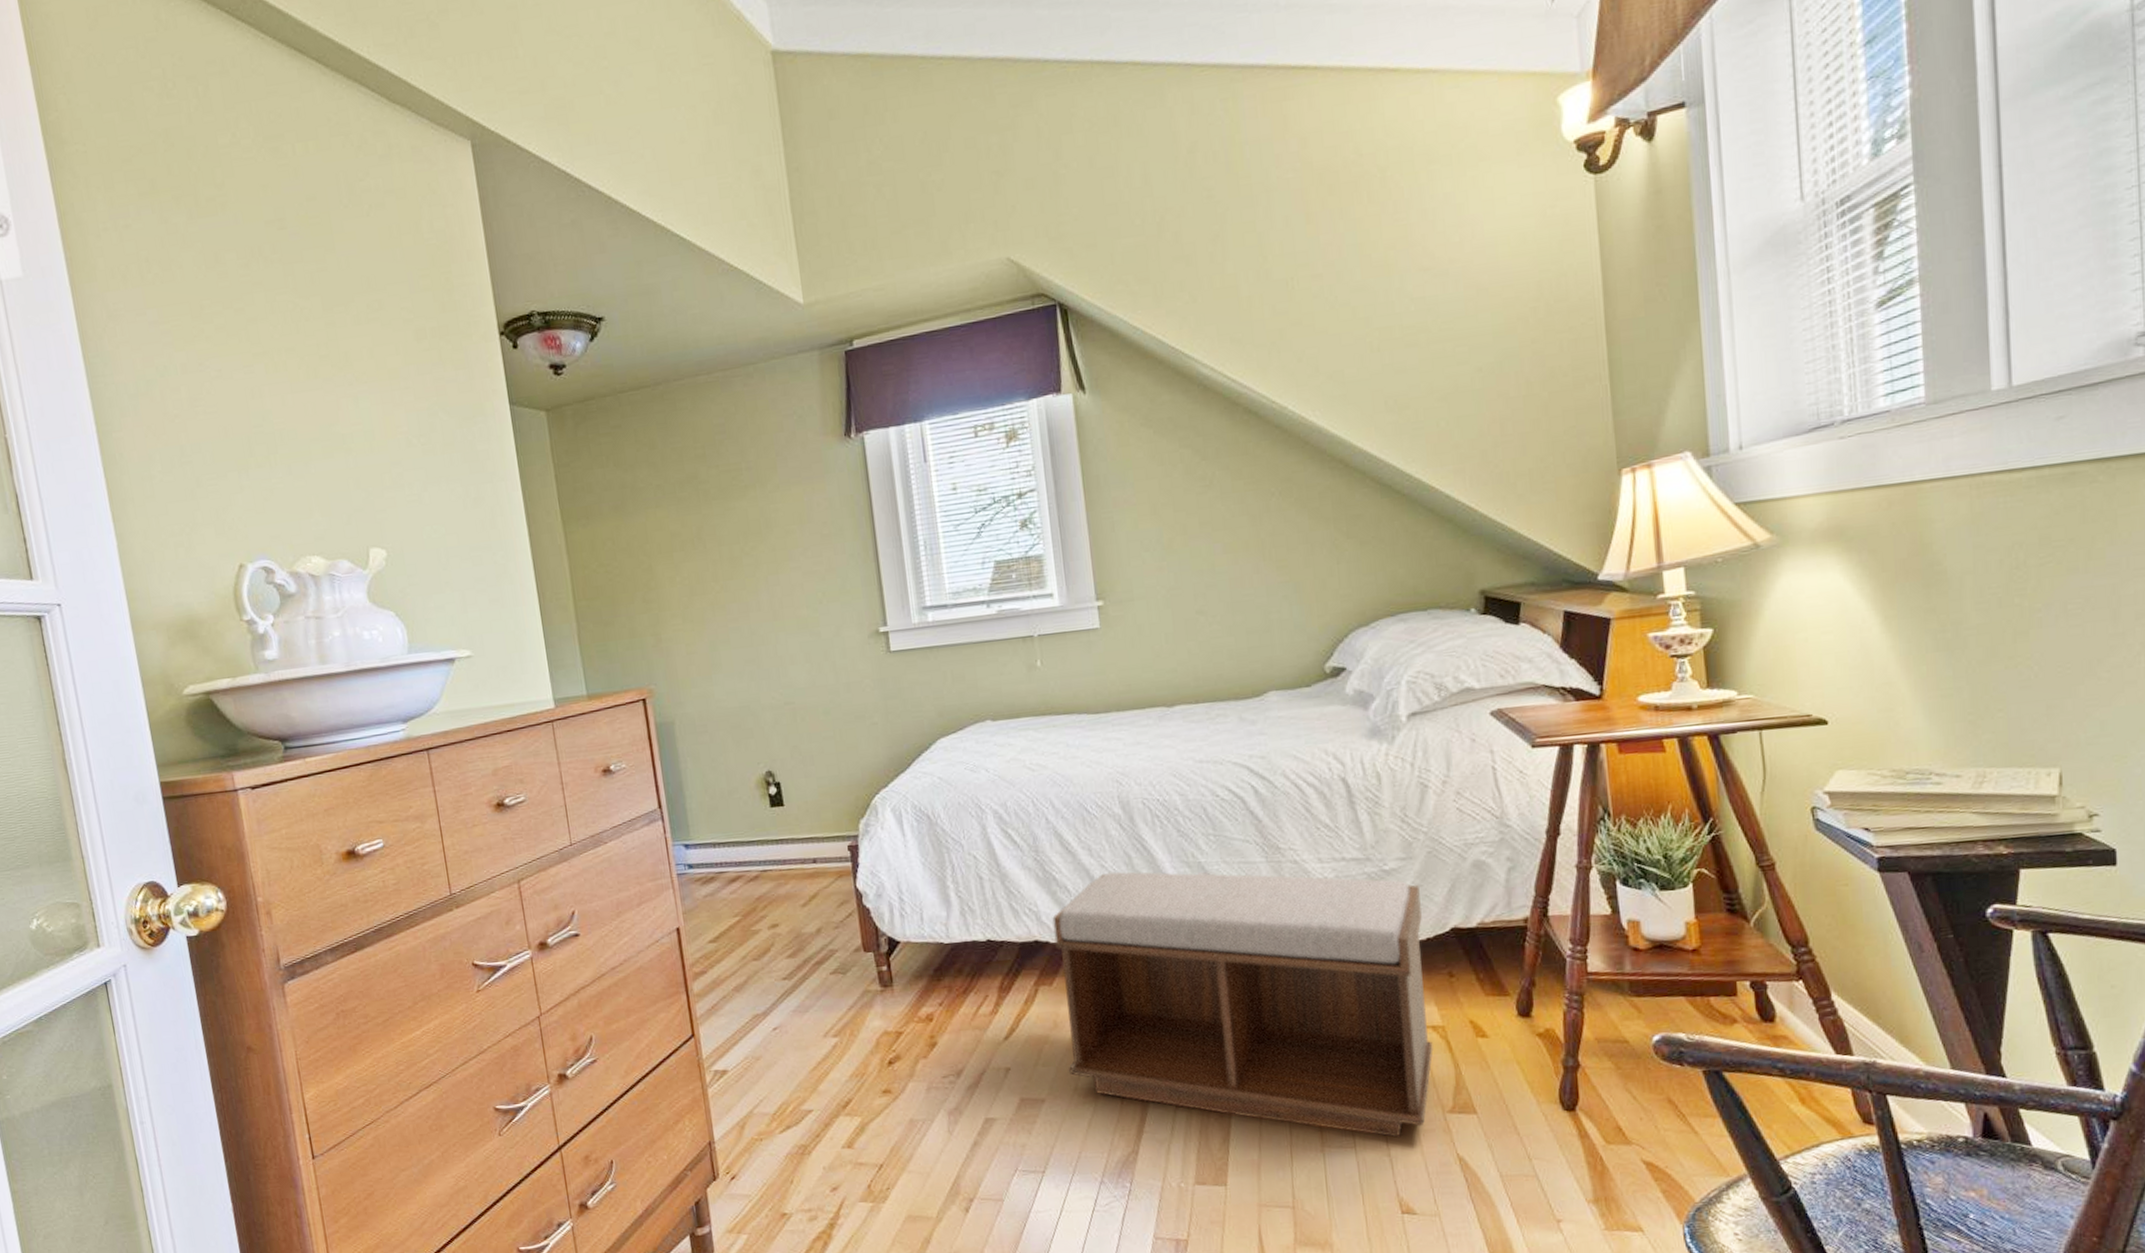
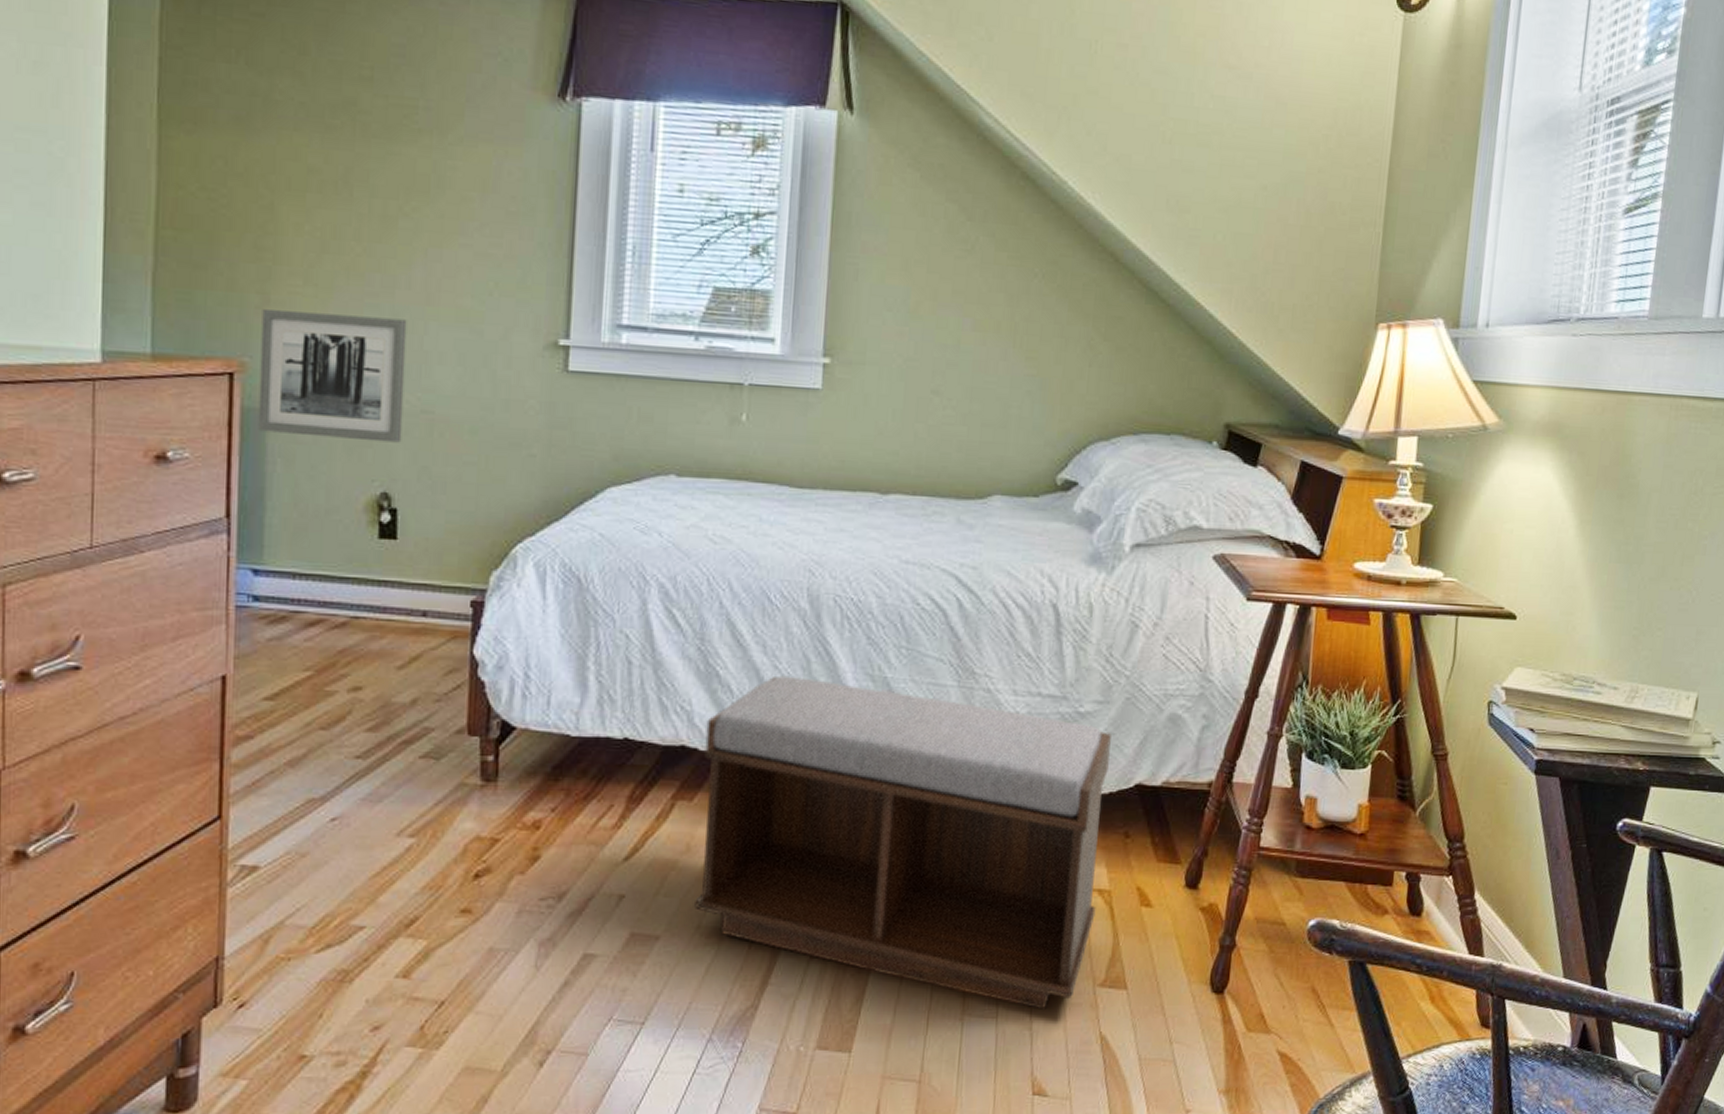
wall art: none [657,634,774,740] -> present [258,309,407,443]

